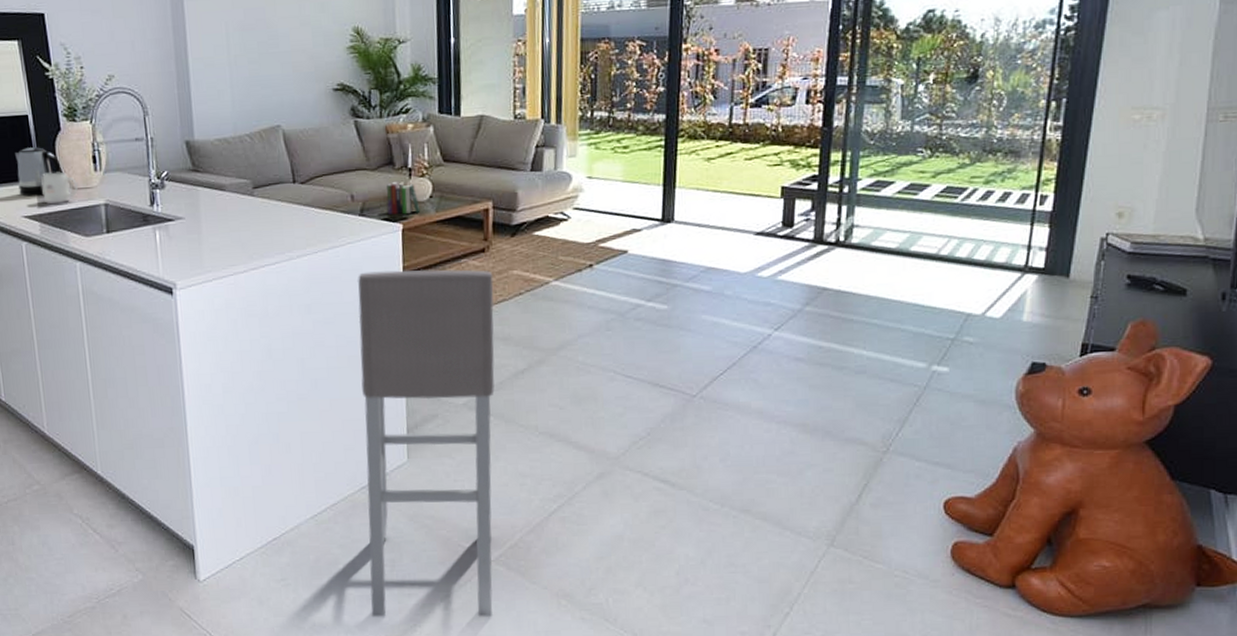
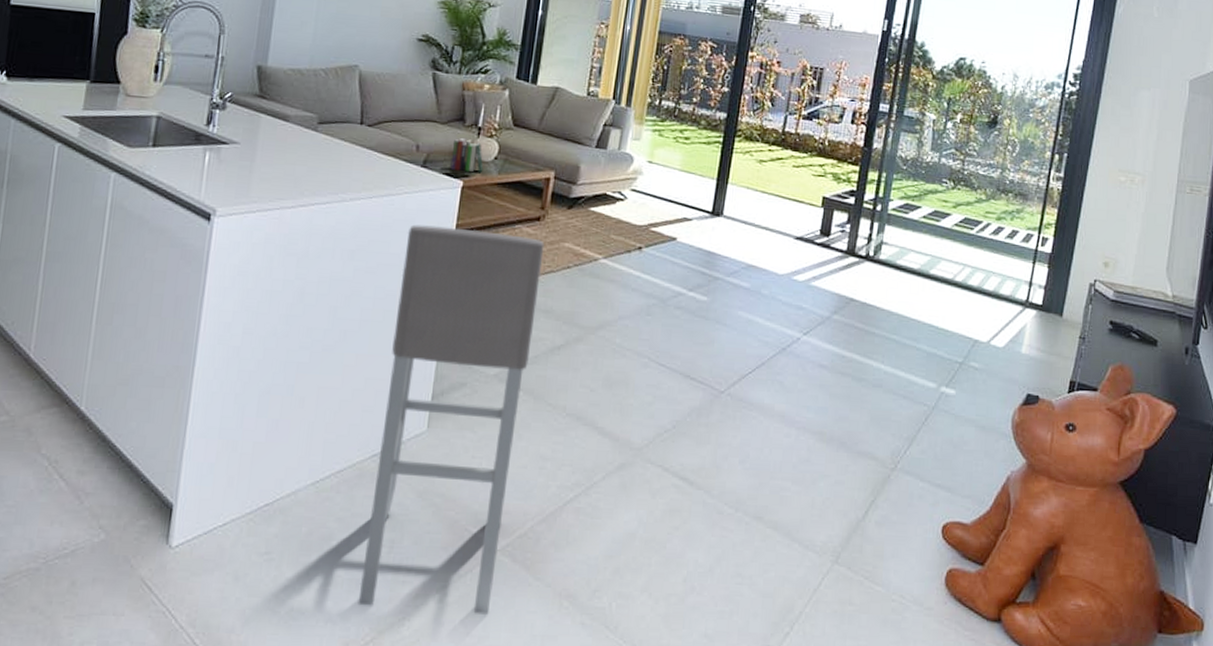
kettle: present [15,147,62,197] -> none [65,46,119,98]
mug: present [41,172,79,204] -> none [91,75,134,108]

